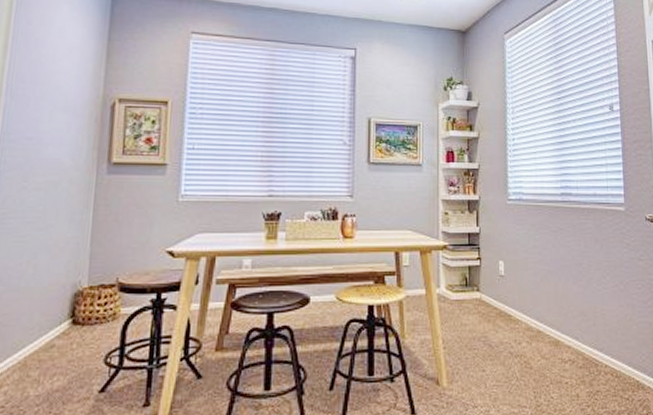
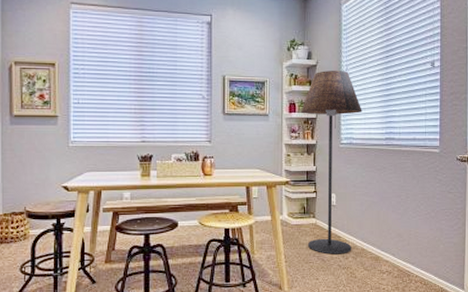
floor lamp: none [459,114,533,338] -> present [300,71,362,255]

